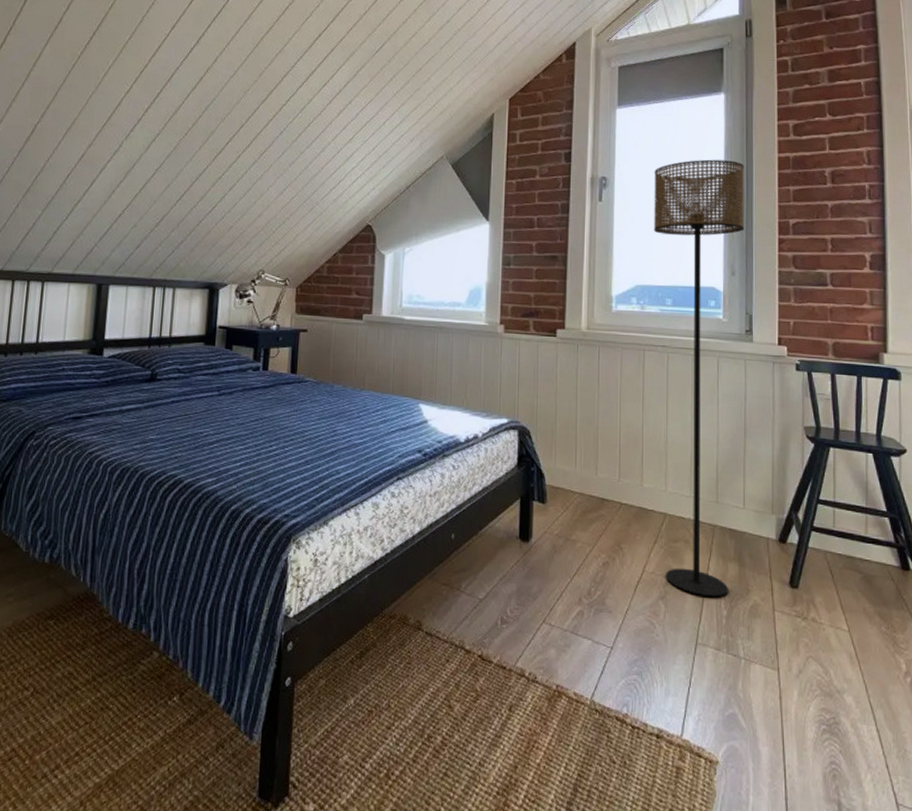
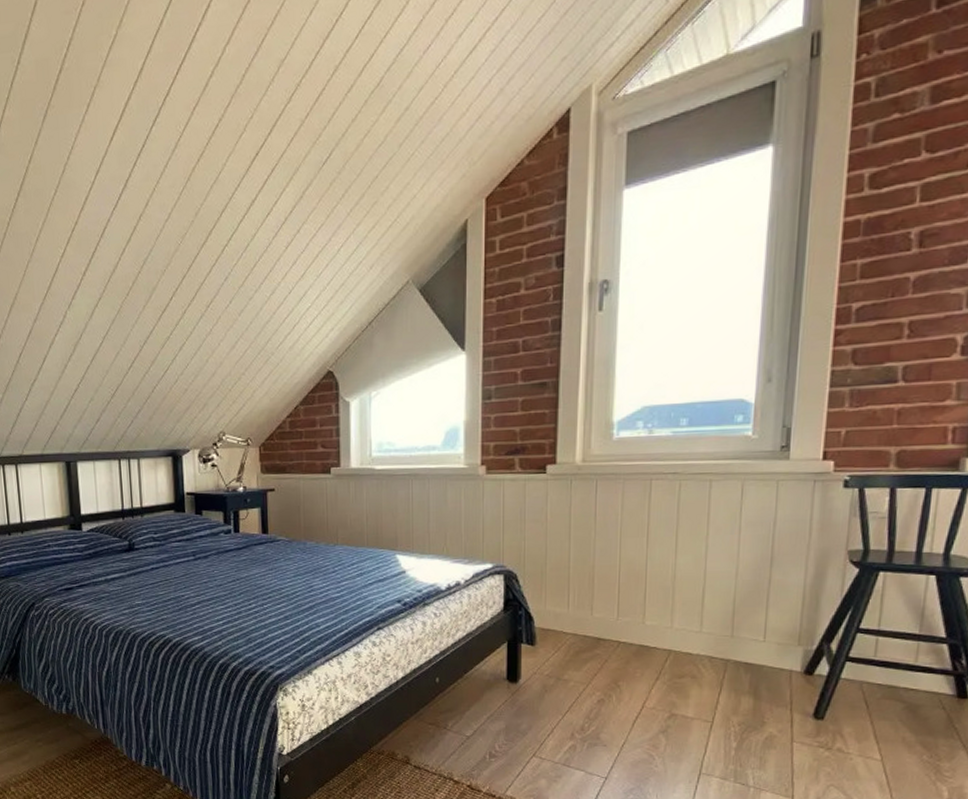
floor lamp: present [654,159,744,598] -> none [668,236,794,730]

